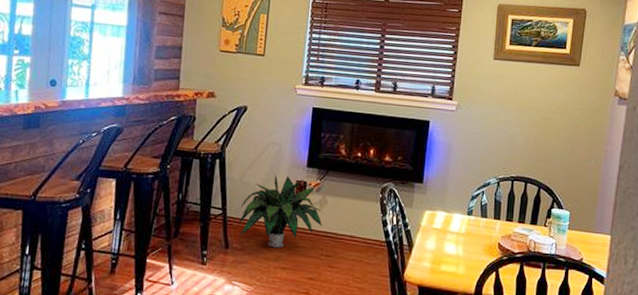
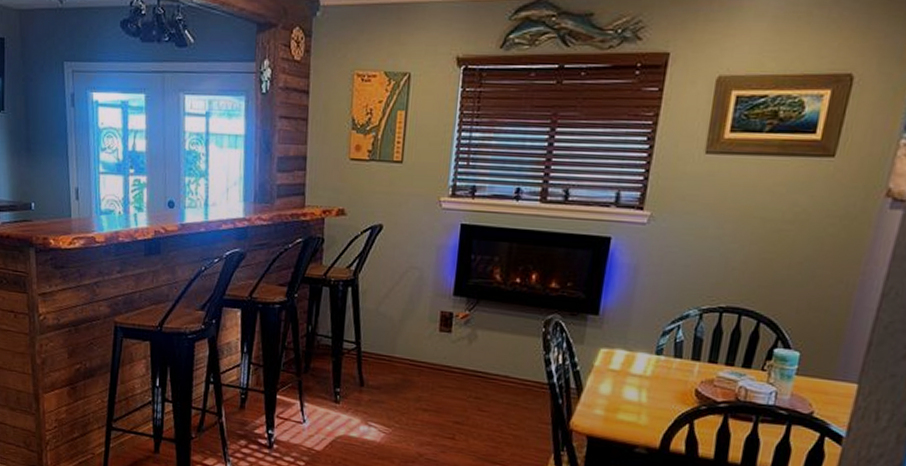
potted plant: present [238,175,323,248] -> none [374,304,472,388]

